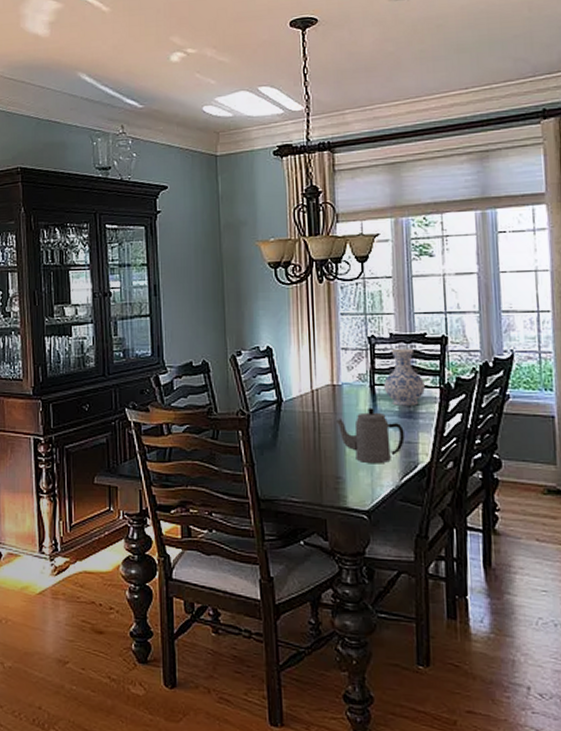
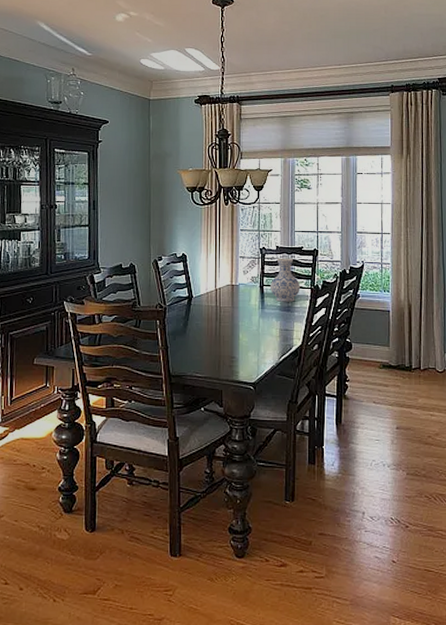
teapot: present [335,408,405,463] -> none [232,303,284,345]

